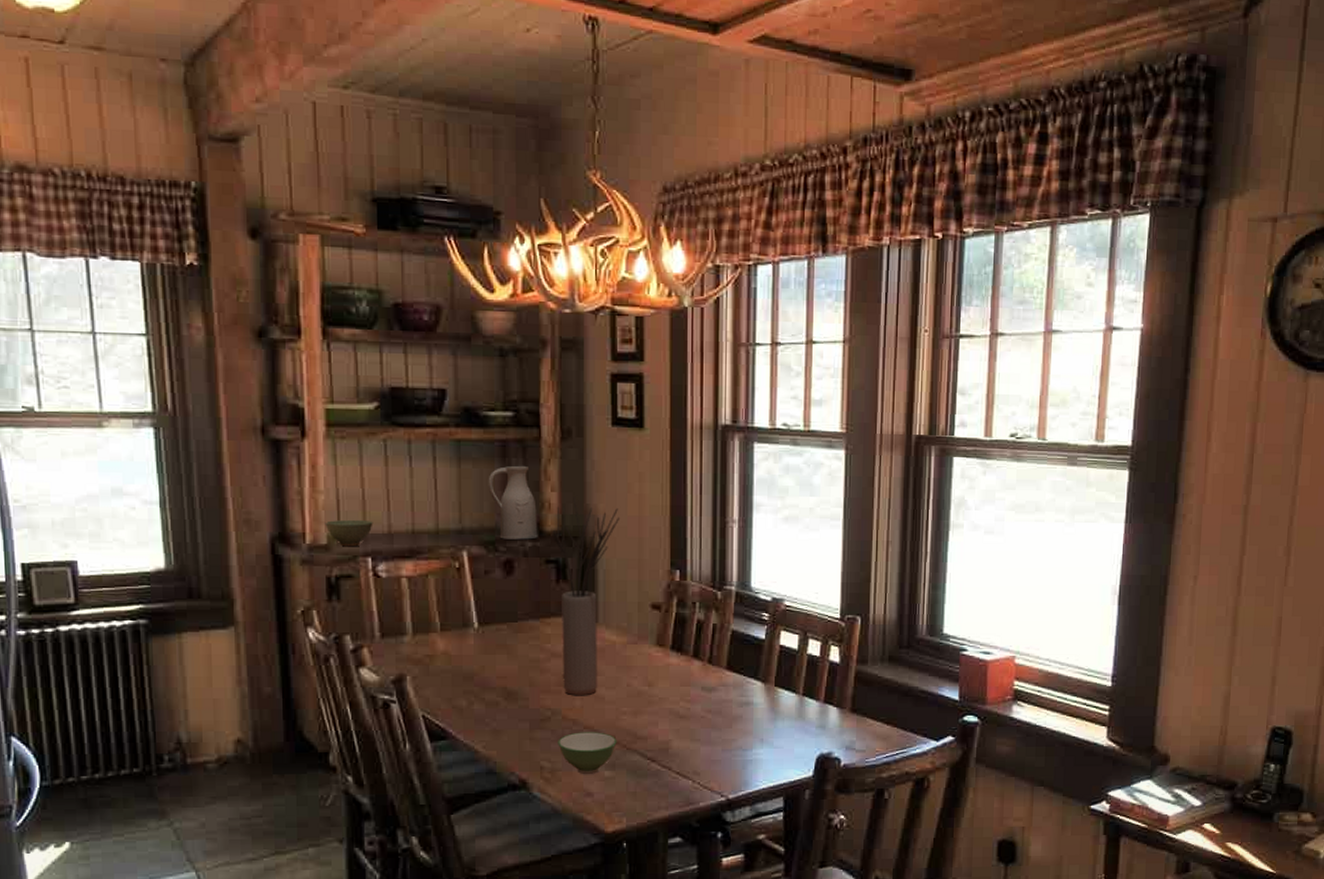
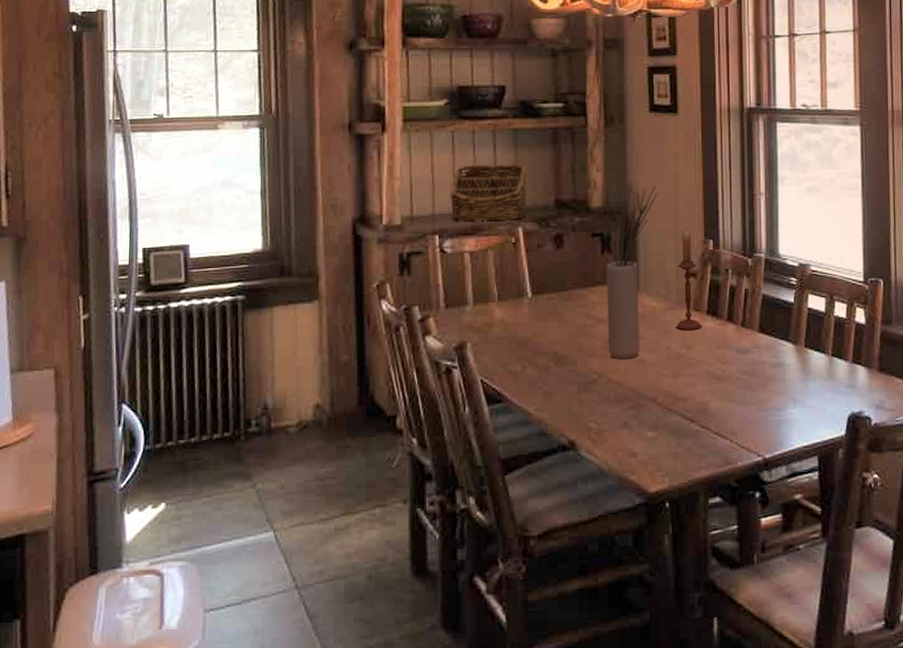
bowl: present [324,519,373,547] -> none [399,202,441,227]
basket: none [383,478,473,543] -> present [450,163,527,221]
ceramic pitcher: present [488,465,538,540] -> none [541,149,585,216]
bowl: present [558,732,617,775] -> none [604,394,658,436]
candlestick: none [637,556,666,667] -> present [676,228,702,331]

